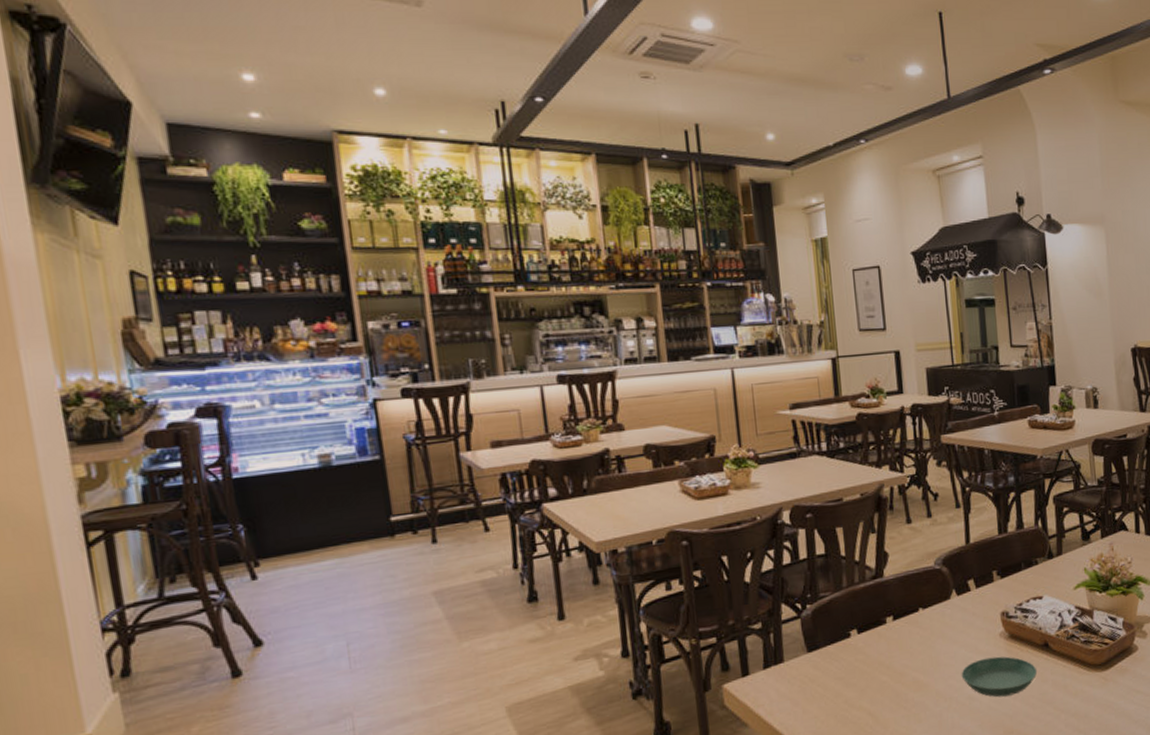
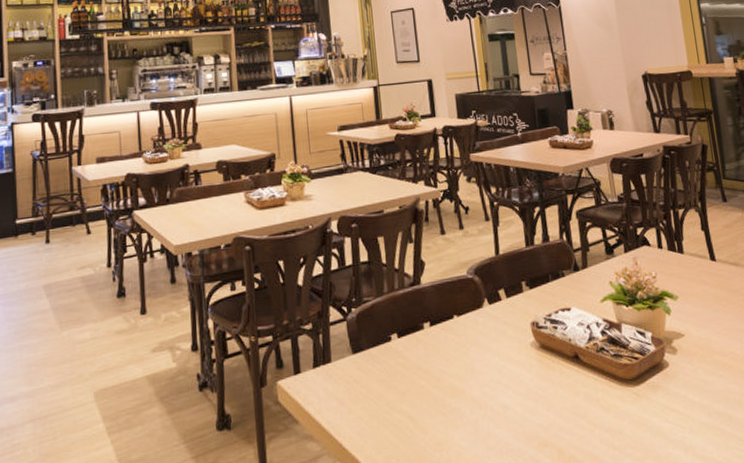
saucer: present [961,656,1038,697] -> none [495,366,570,408]

